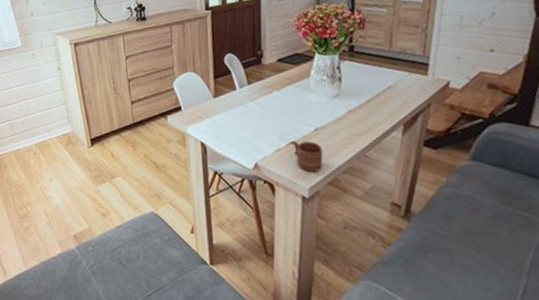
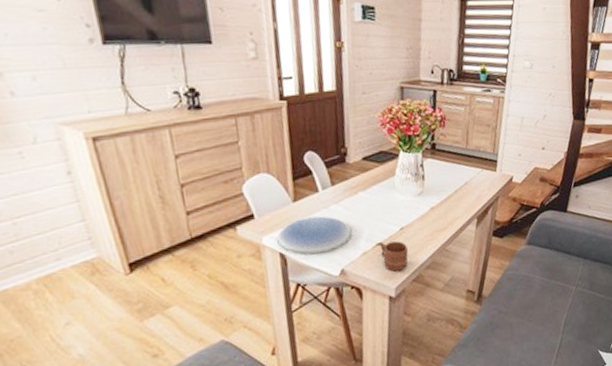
plate: none [199,112,266,147] -> present [277,216,352,255]

